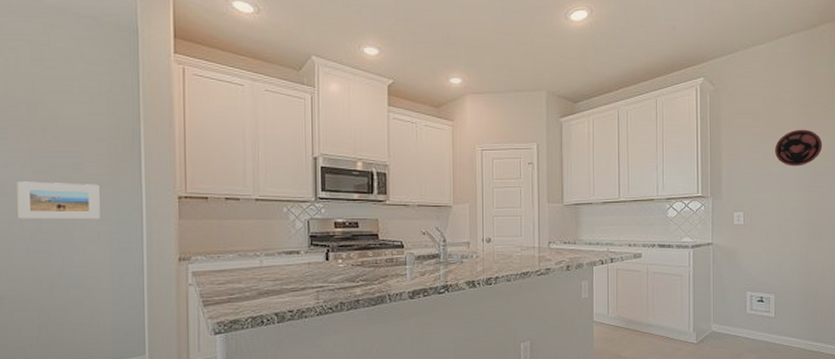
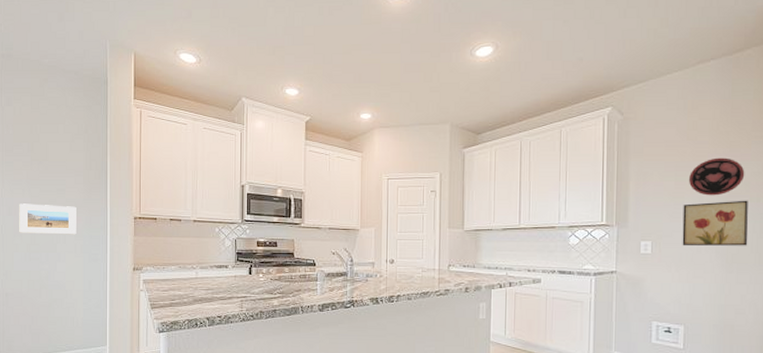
wall art: none [771,170,827,216] -> present [682,200,748,246]

